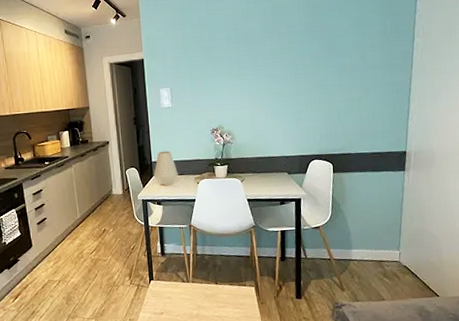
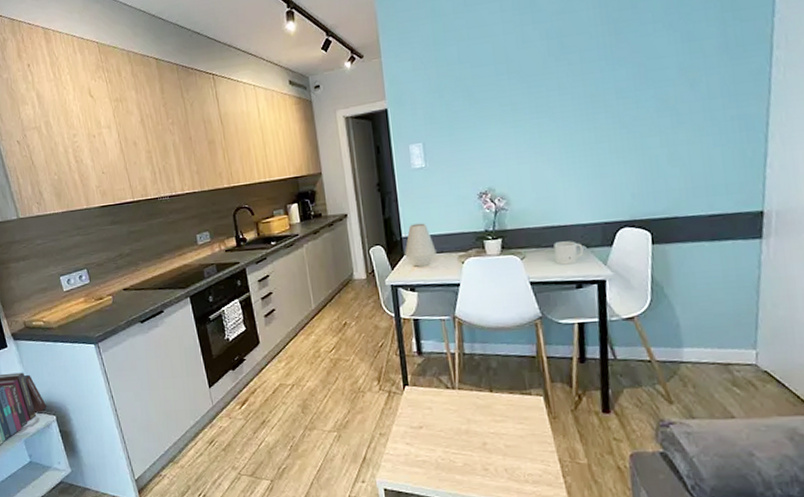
mug: none [265,168,286,187] -> present [554,241,584,265]

